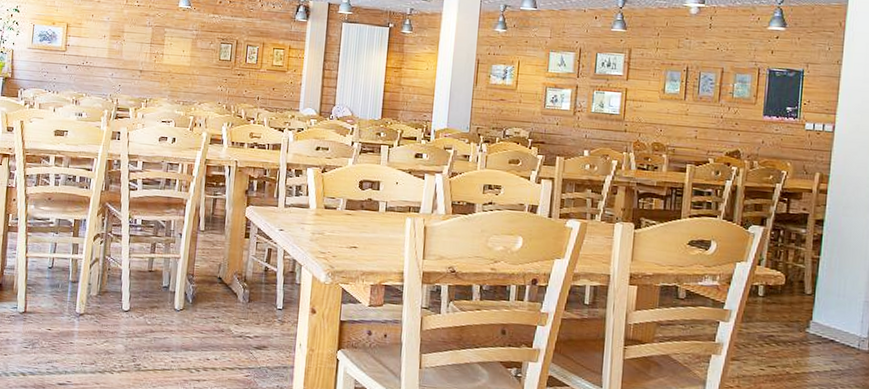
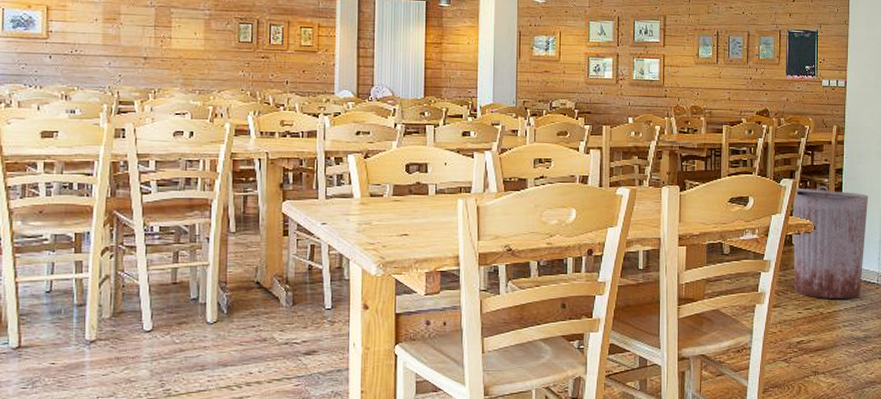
trash can: none [757,236,853,362] -> present [793,185,868,300]

